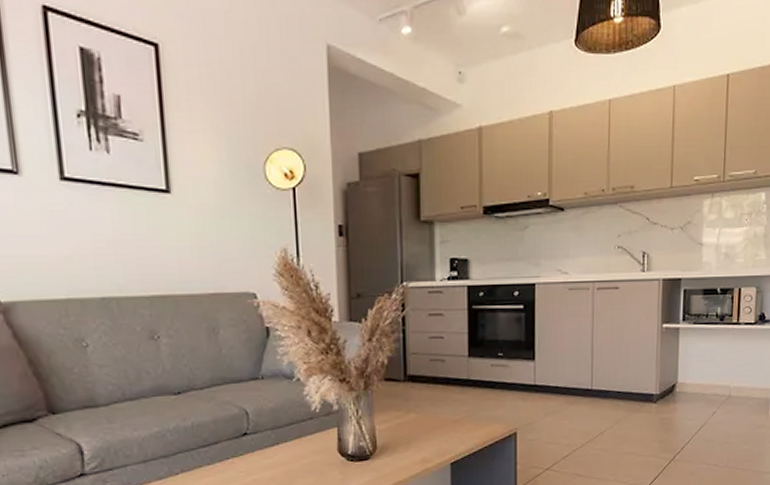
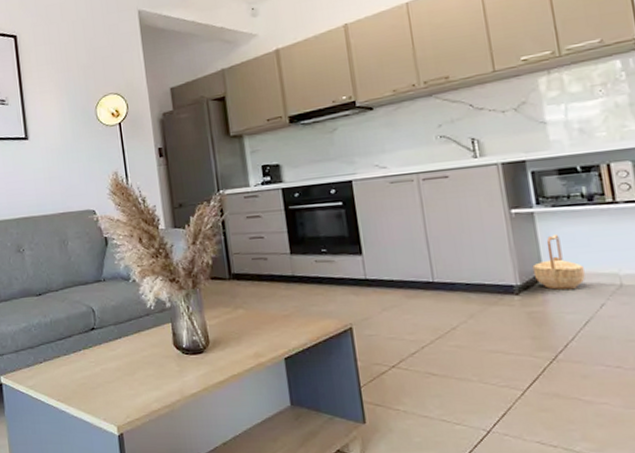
basket: none [670,350,707,399] -> present [532,235,585,290]

